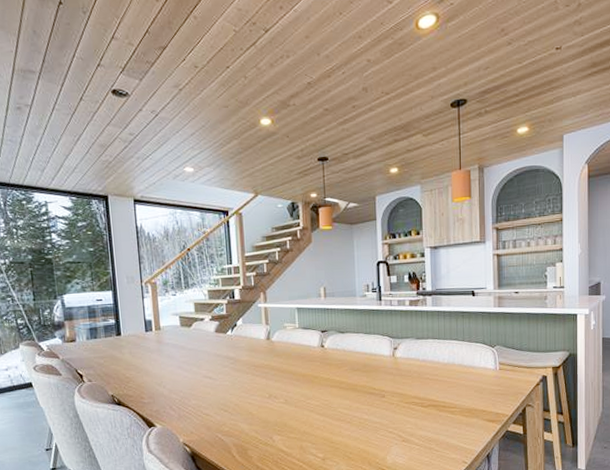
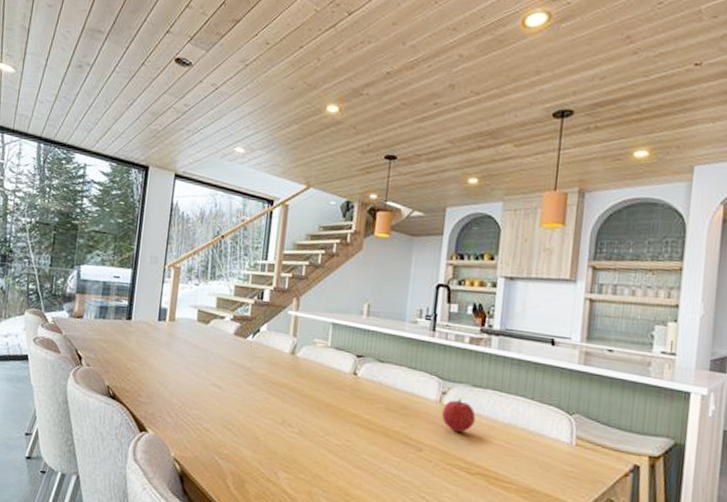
fruit: none [396,351,422,377] -> present [442,399,476,433]

